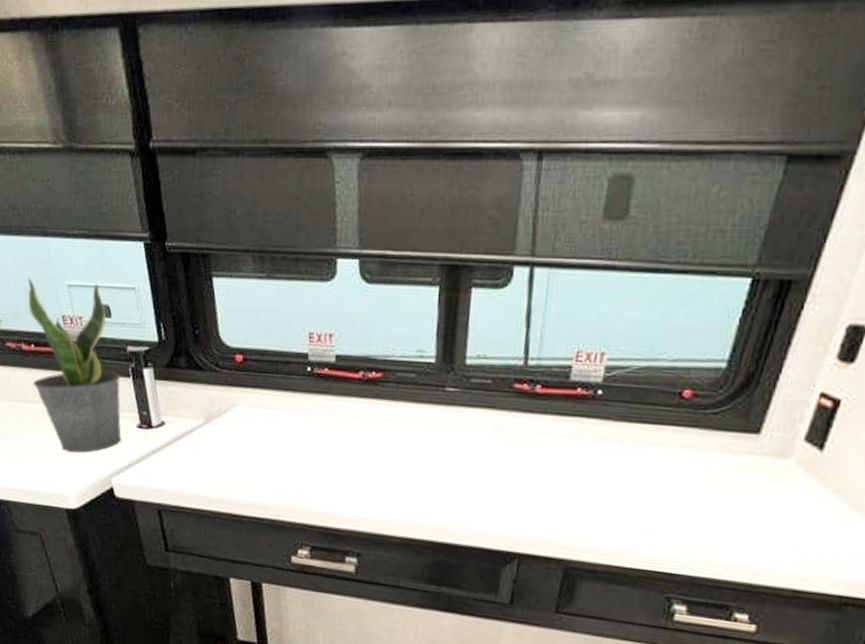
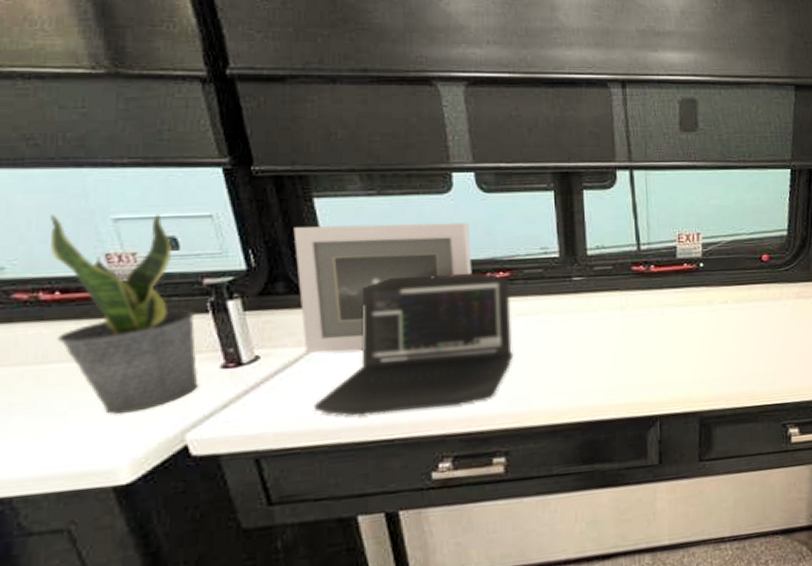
picture frame: none [195,305,348,431] -> present [293,222,472,355]
laptop: none [202,364,381,499] -> present [313,272,514,415]

